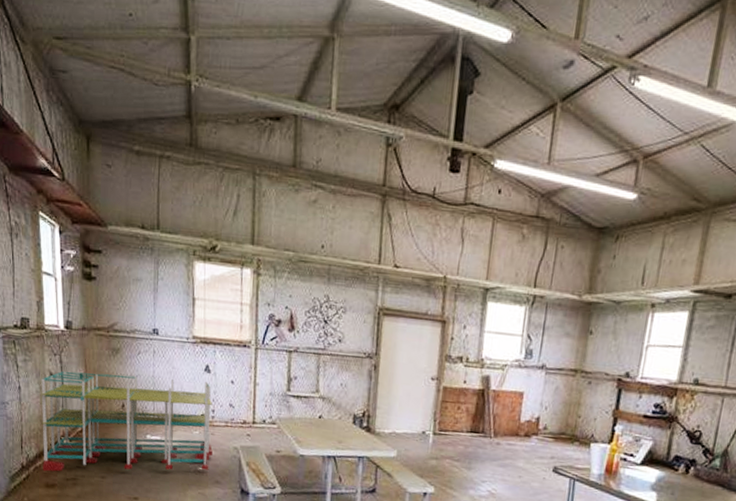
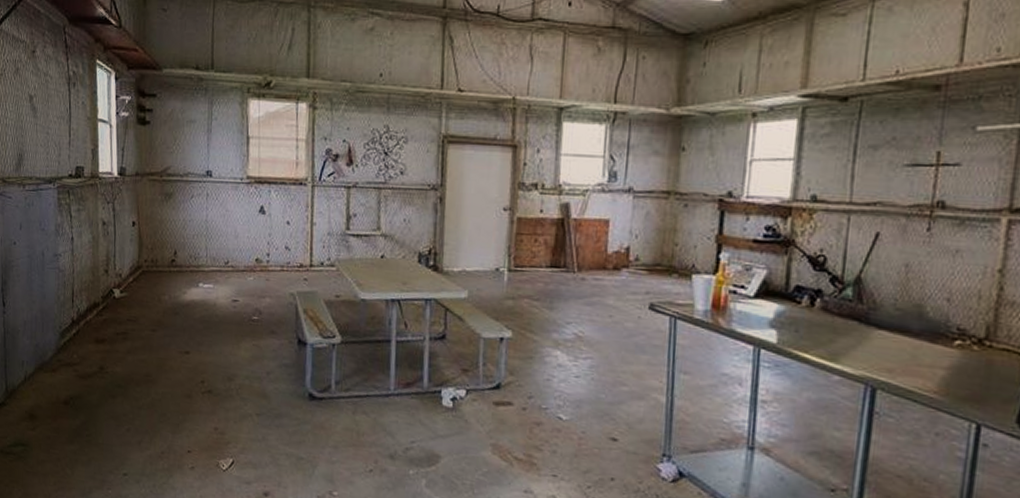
workbench: present [41,371,213,472] -> none [93,219,268,326]

